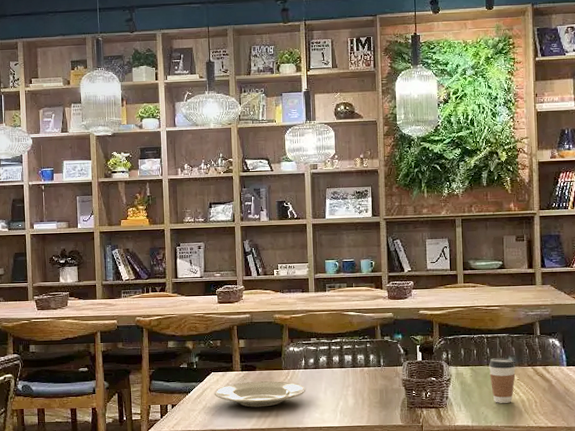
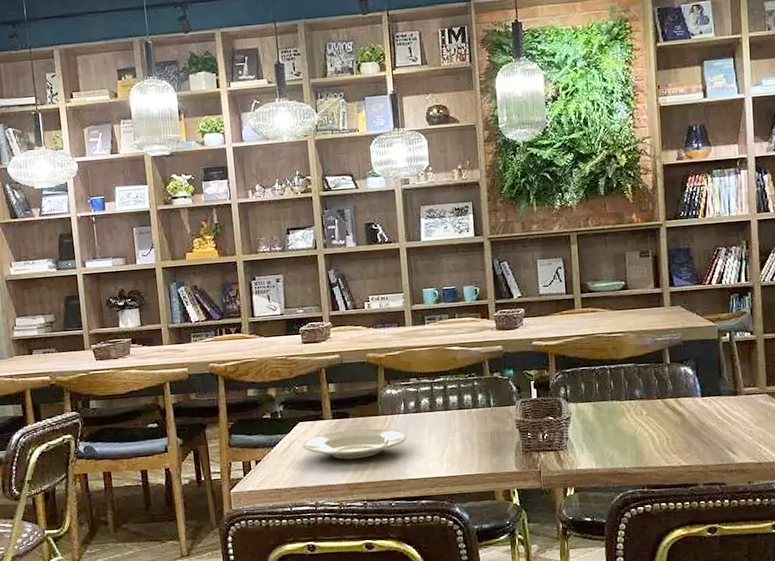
coffee cup: present [488,358,516,403] -> none [612,391,644,442]

